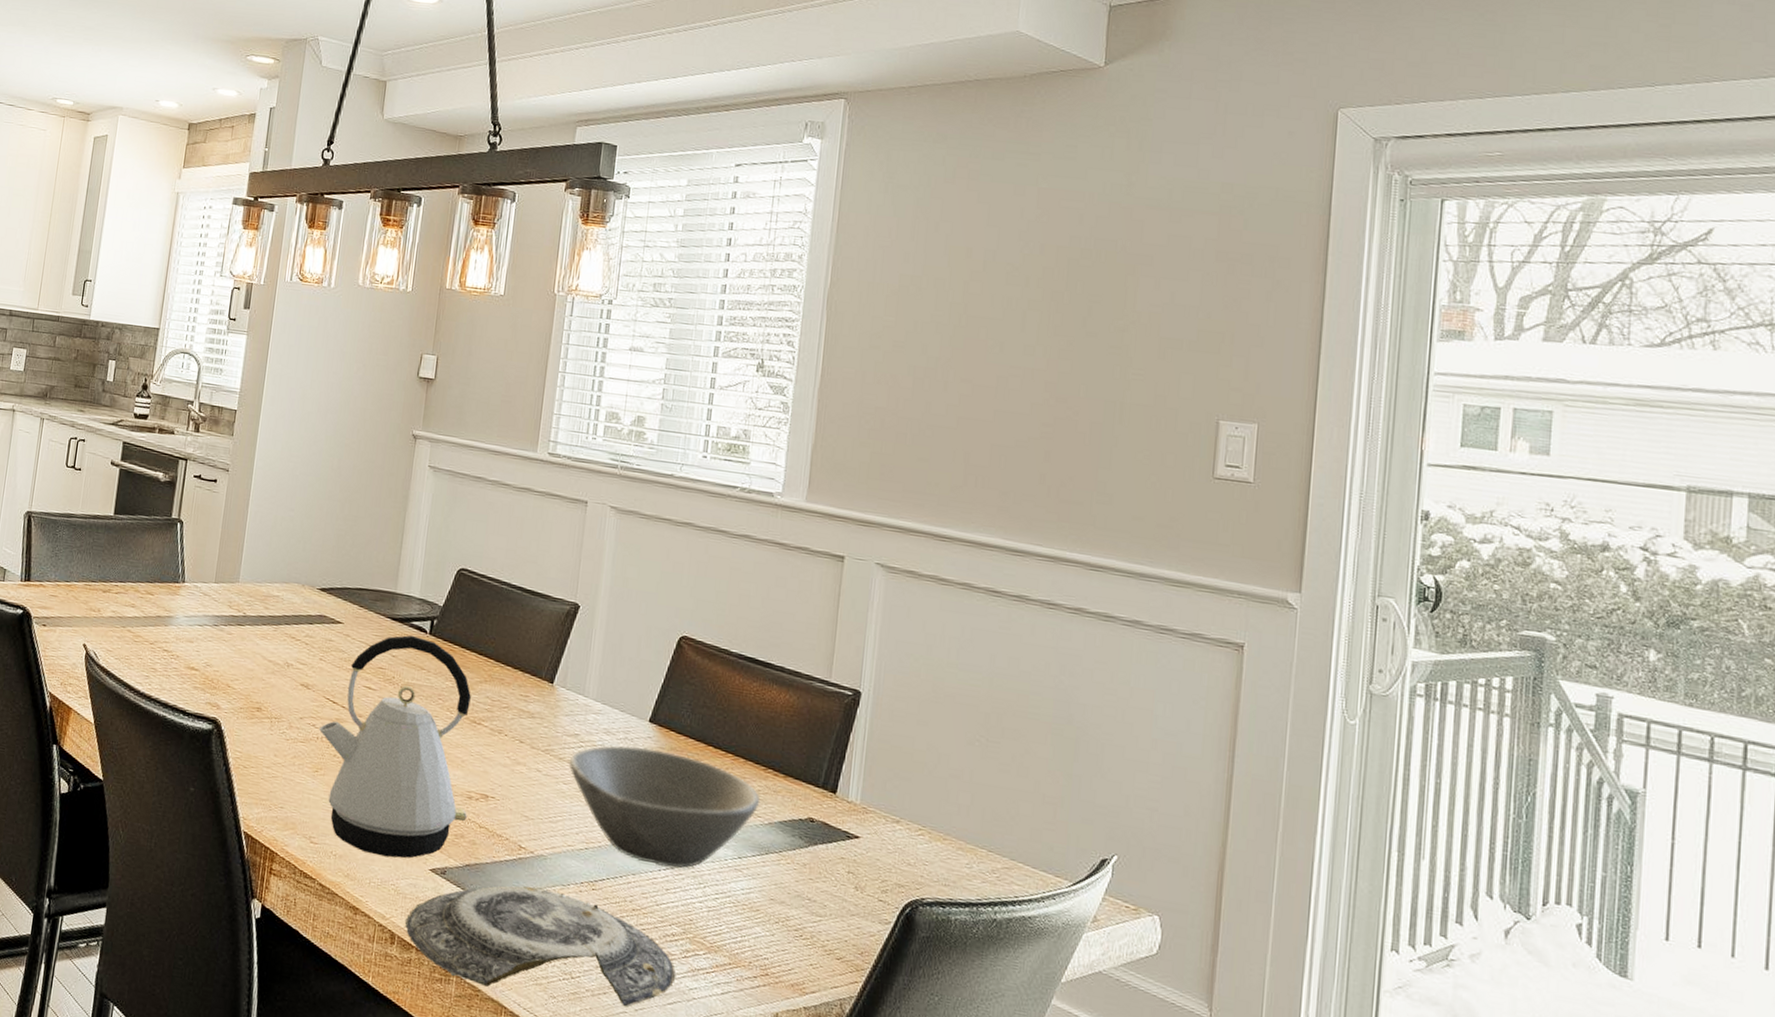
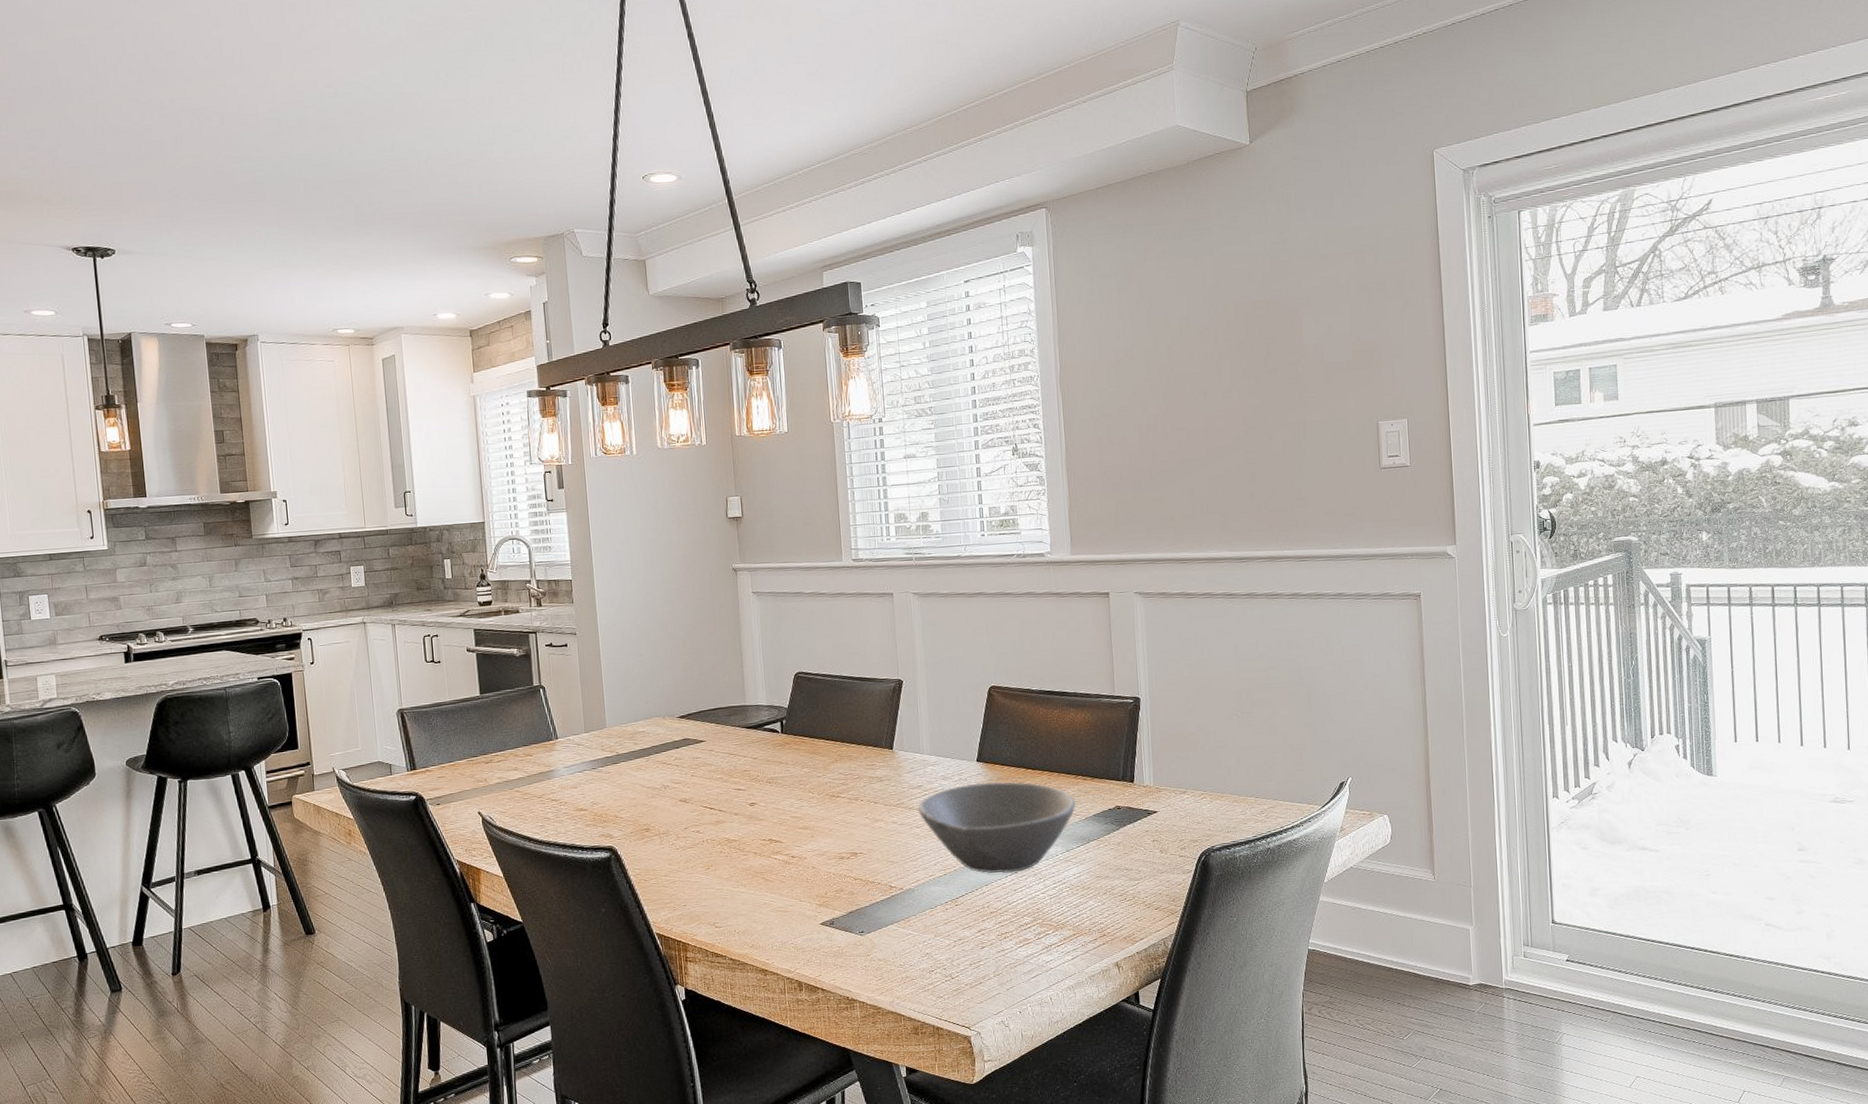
kettle: present [319,635,471,859] -> none [703,737,843,924]
plate: present [404,885,676,1008] -> none [808,915,1034,1004]

